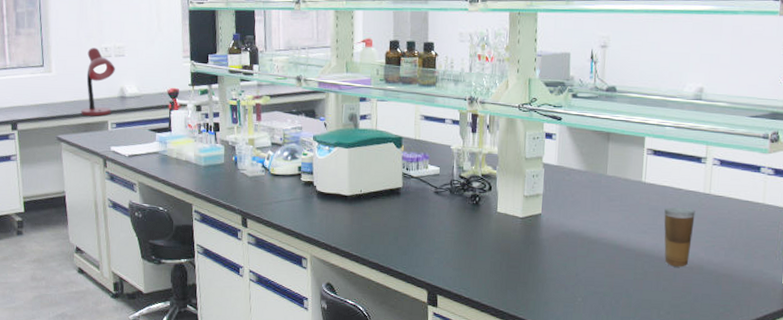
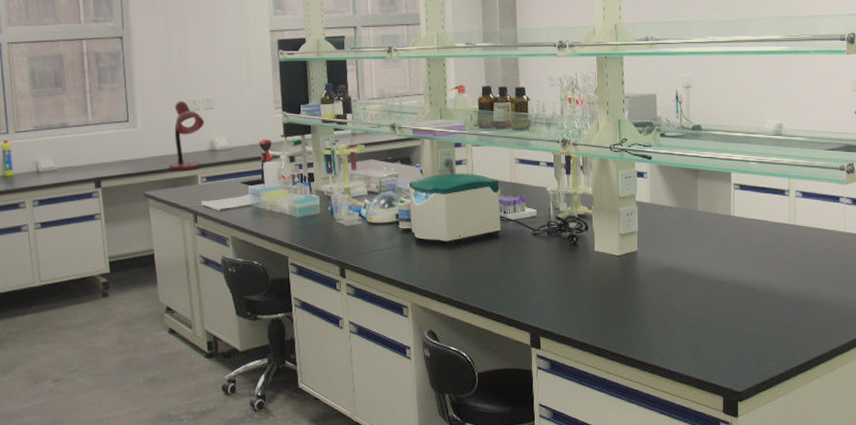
beverage cup: present [664,207,695,267] -> none [753,239,782,297]

